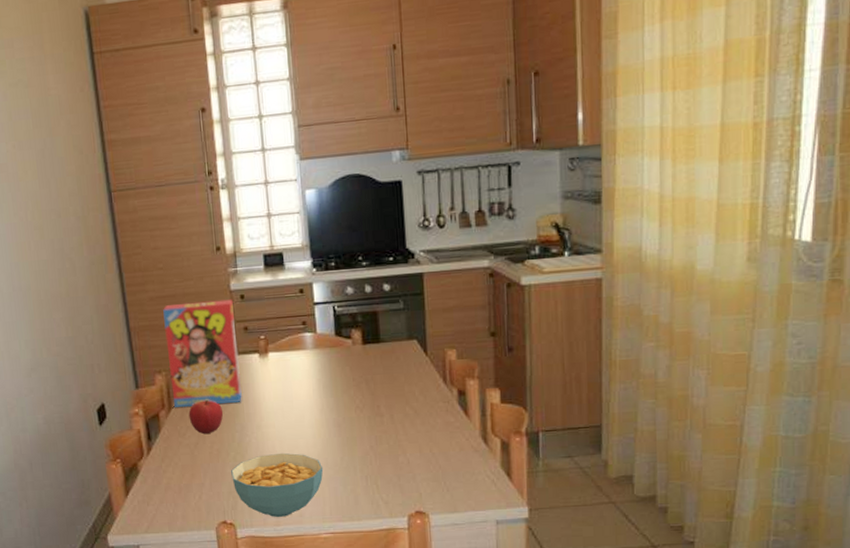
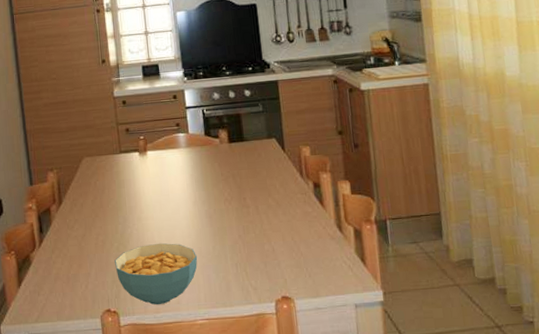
cereal box: present [163,299,242,408] -> none [55,104,124,202]
fruit: present [188,399,223,435] -> none [77,194,107,227]

